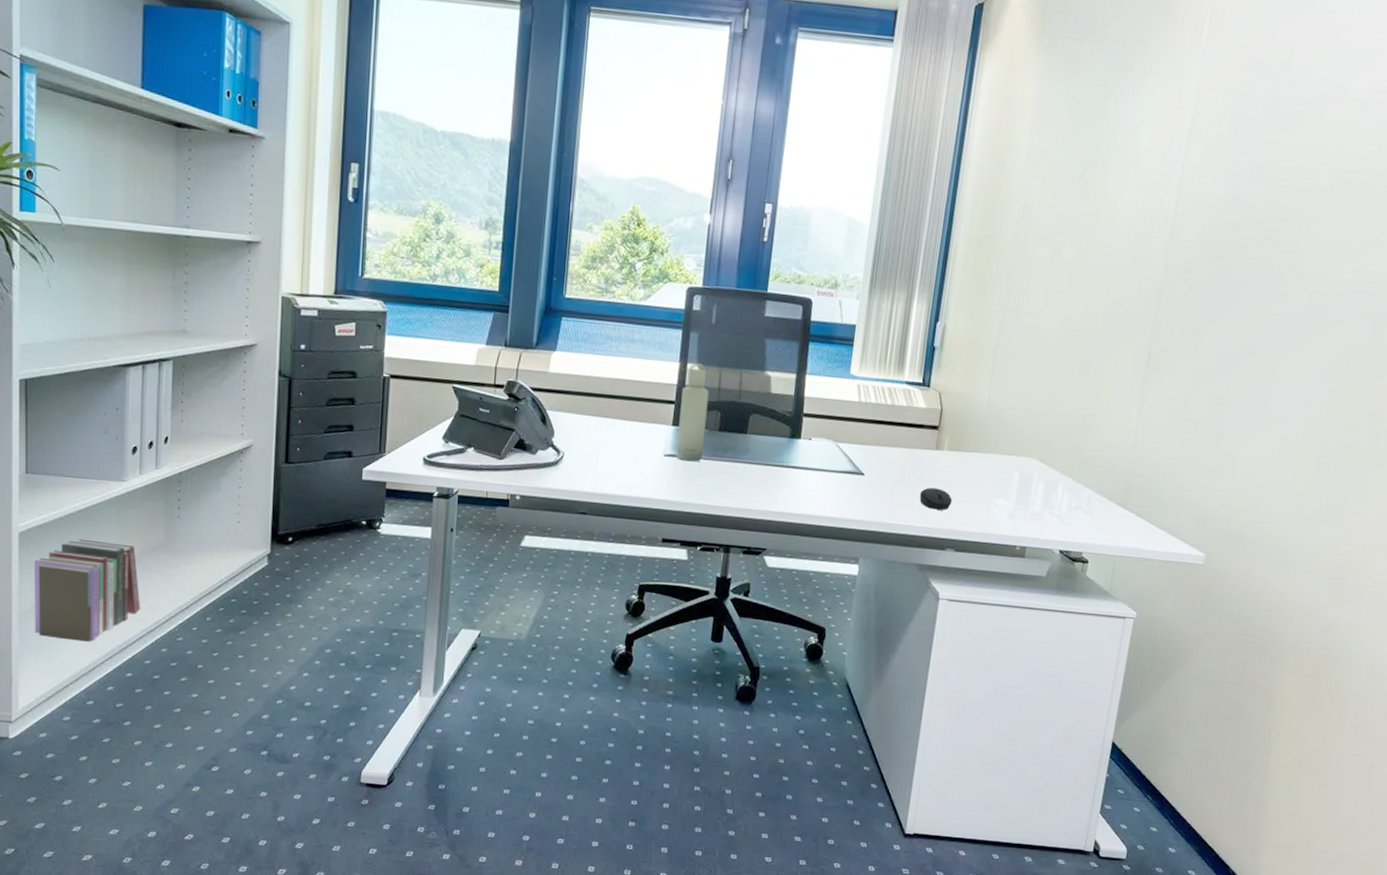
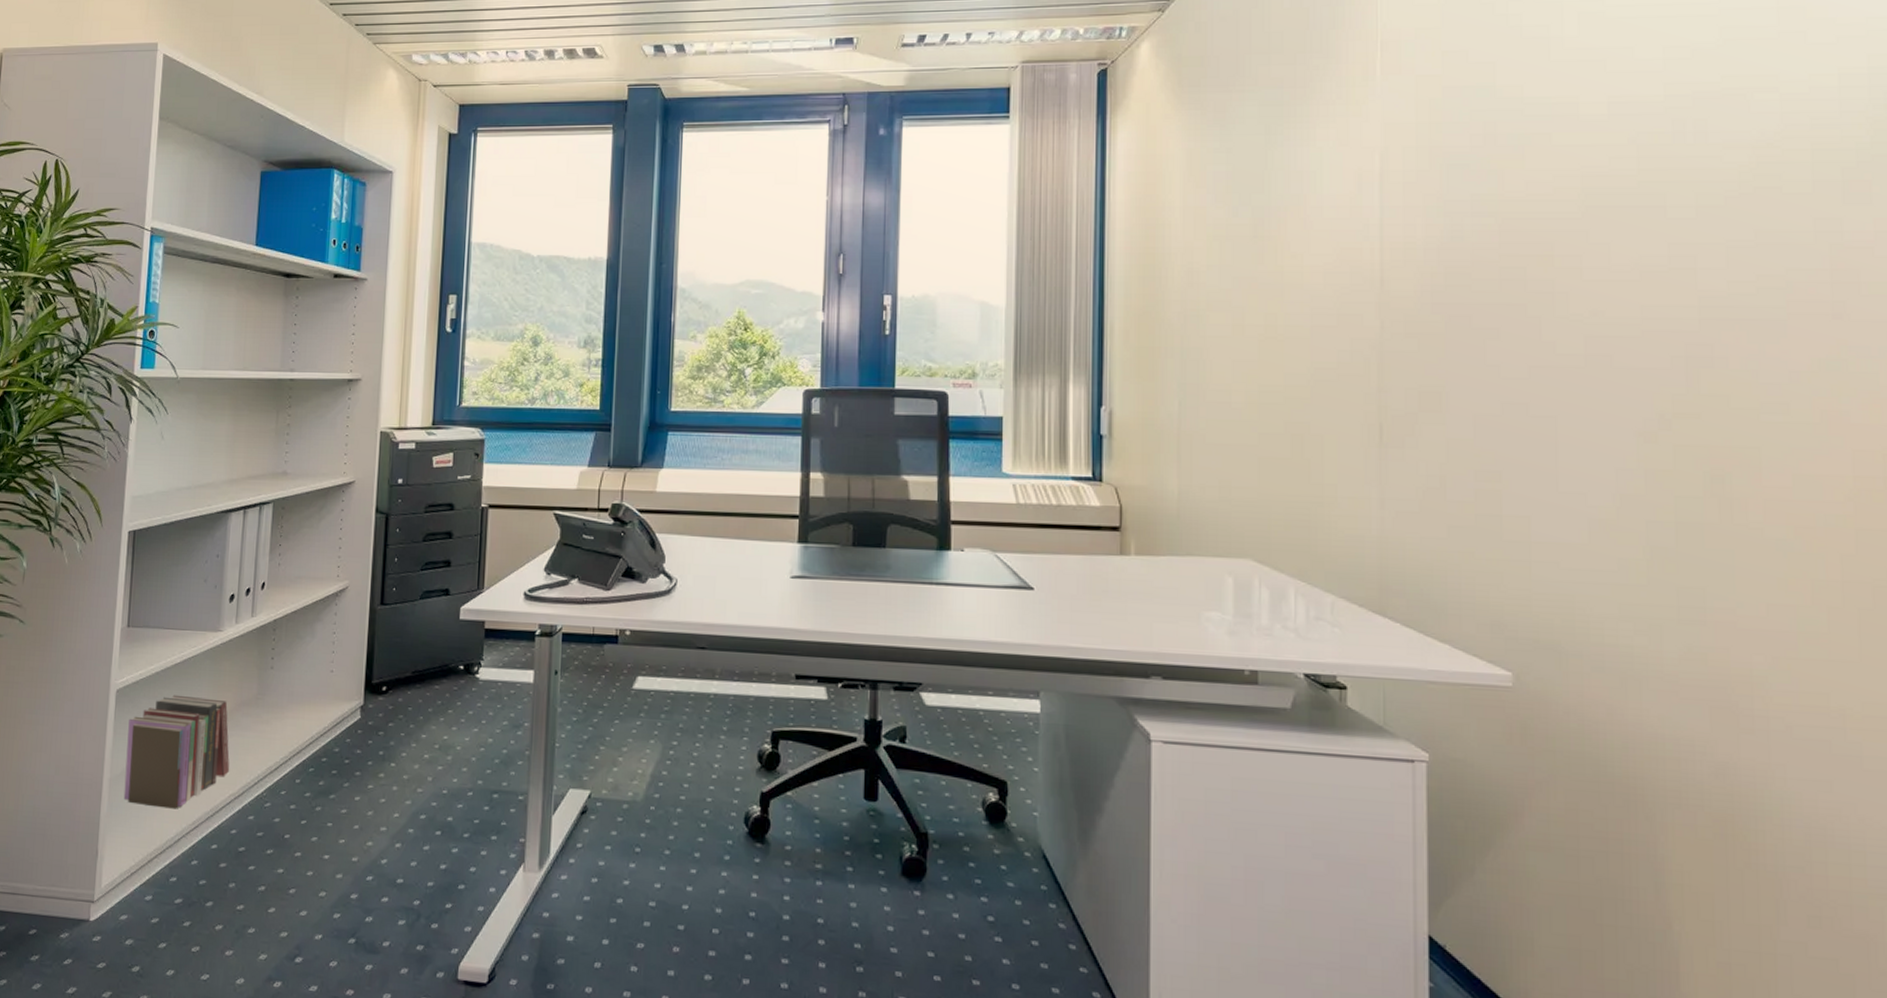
bottle: present [676,363,709,462] -> none [804,471,837,583]
computer mouse: present [919,487,952,510] -> none [1106,601,1150,628]

